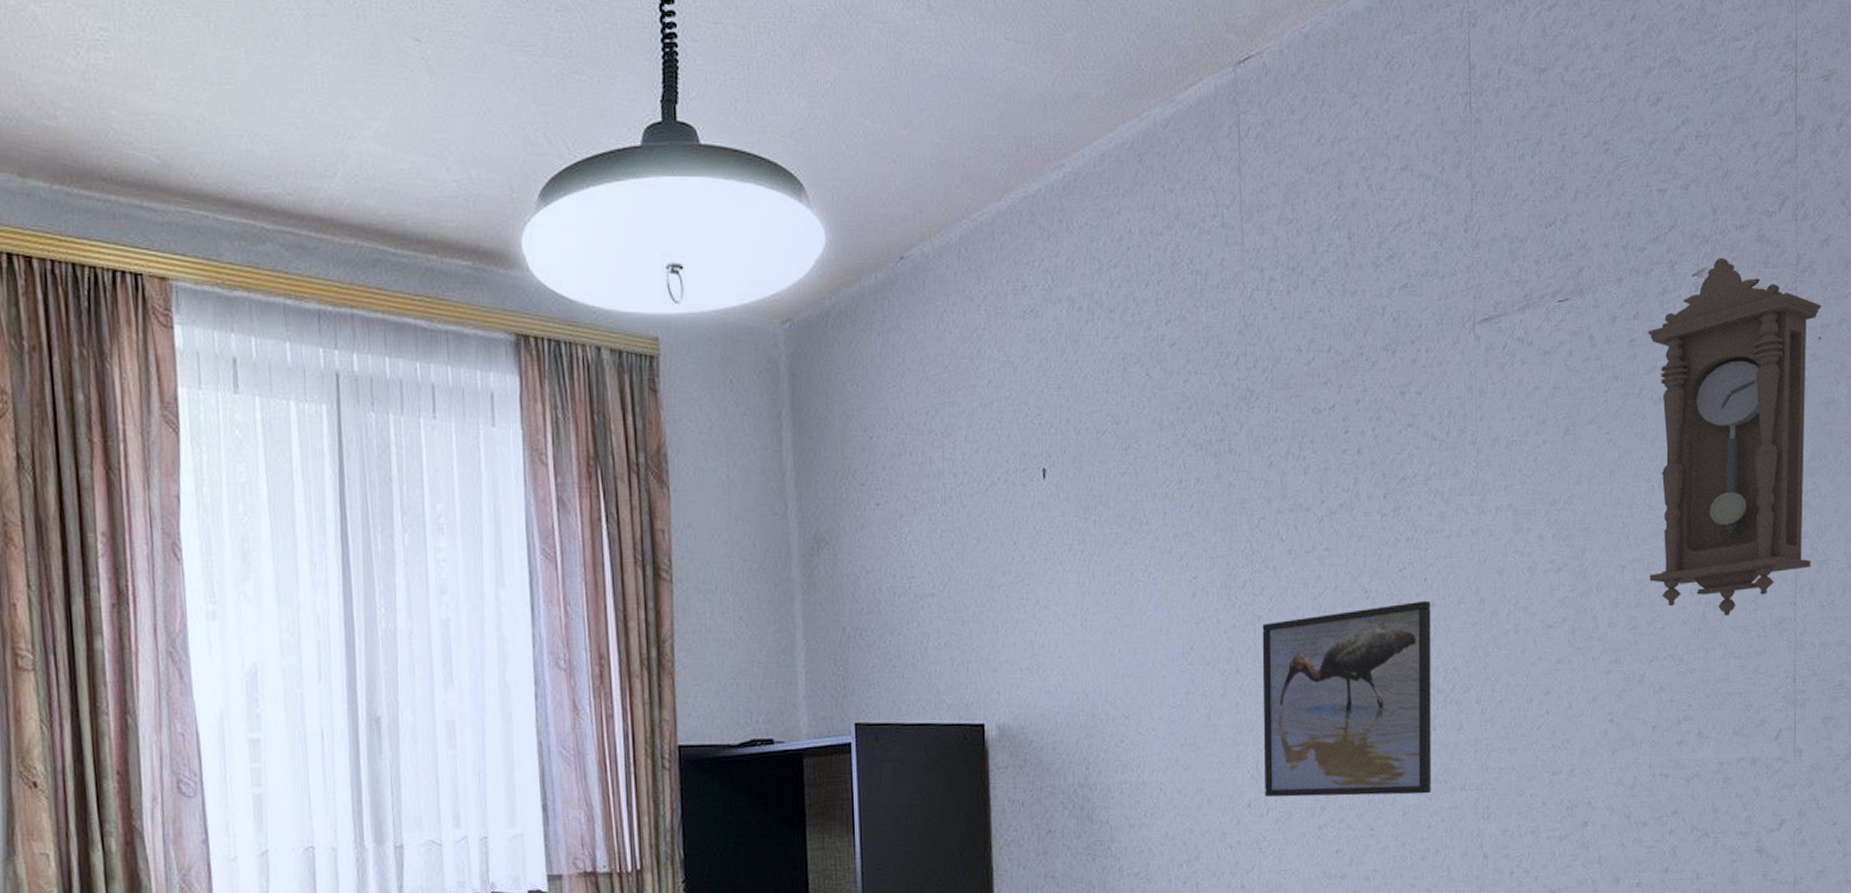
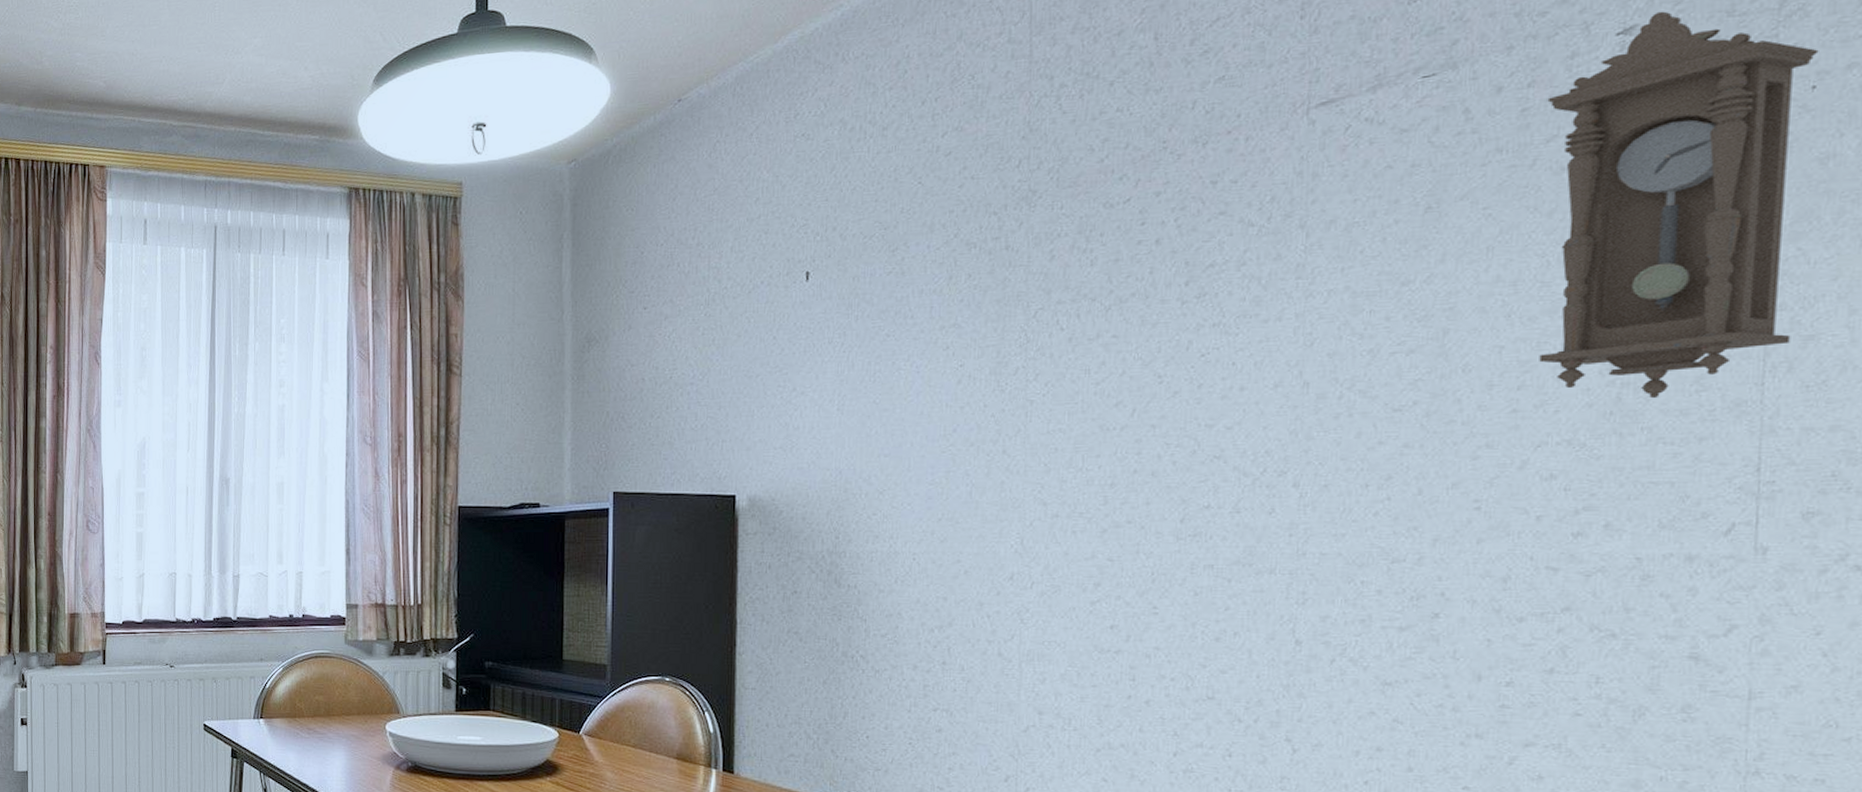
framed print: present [1262,600,1431,797] -> none [1030,384,1240,576]

